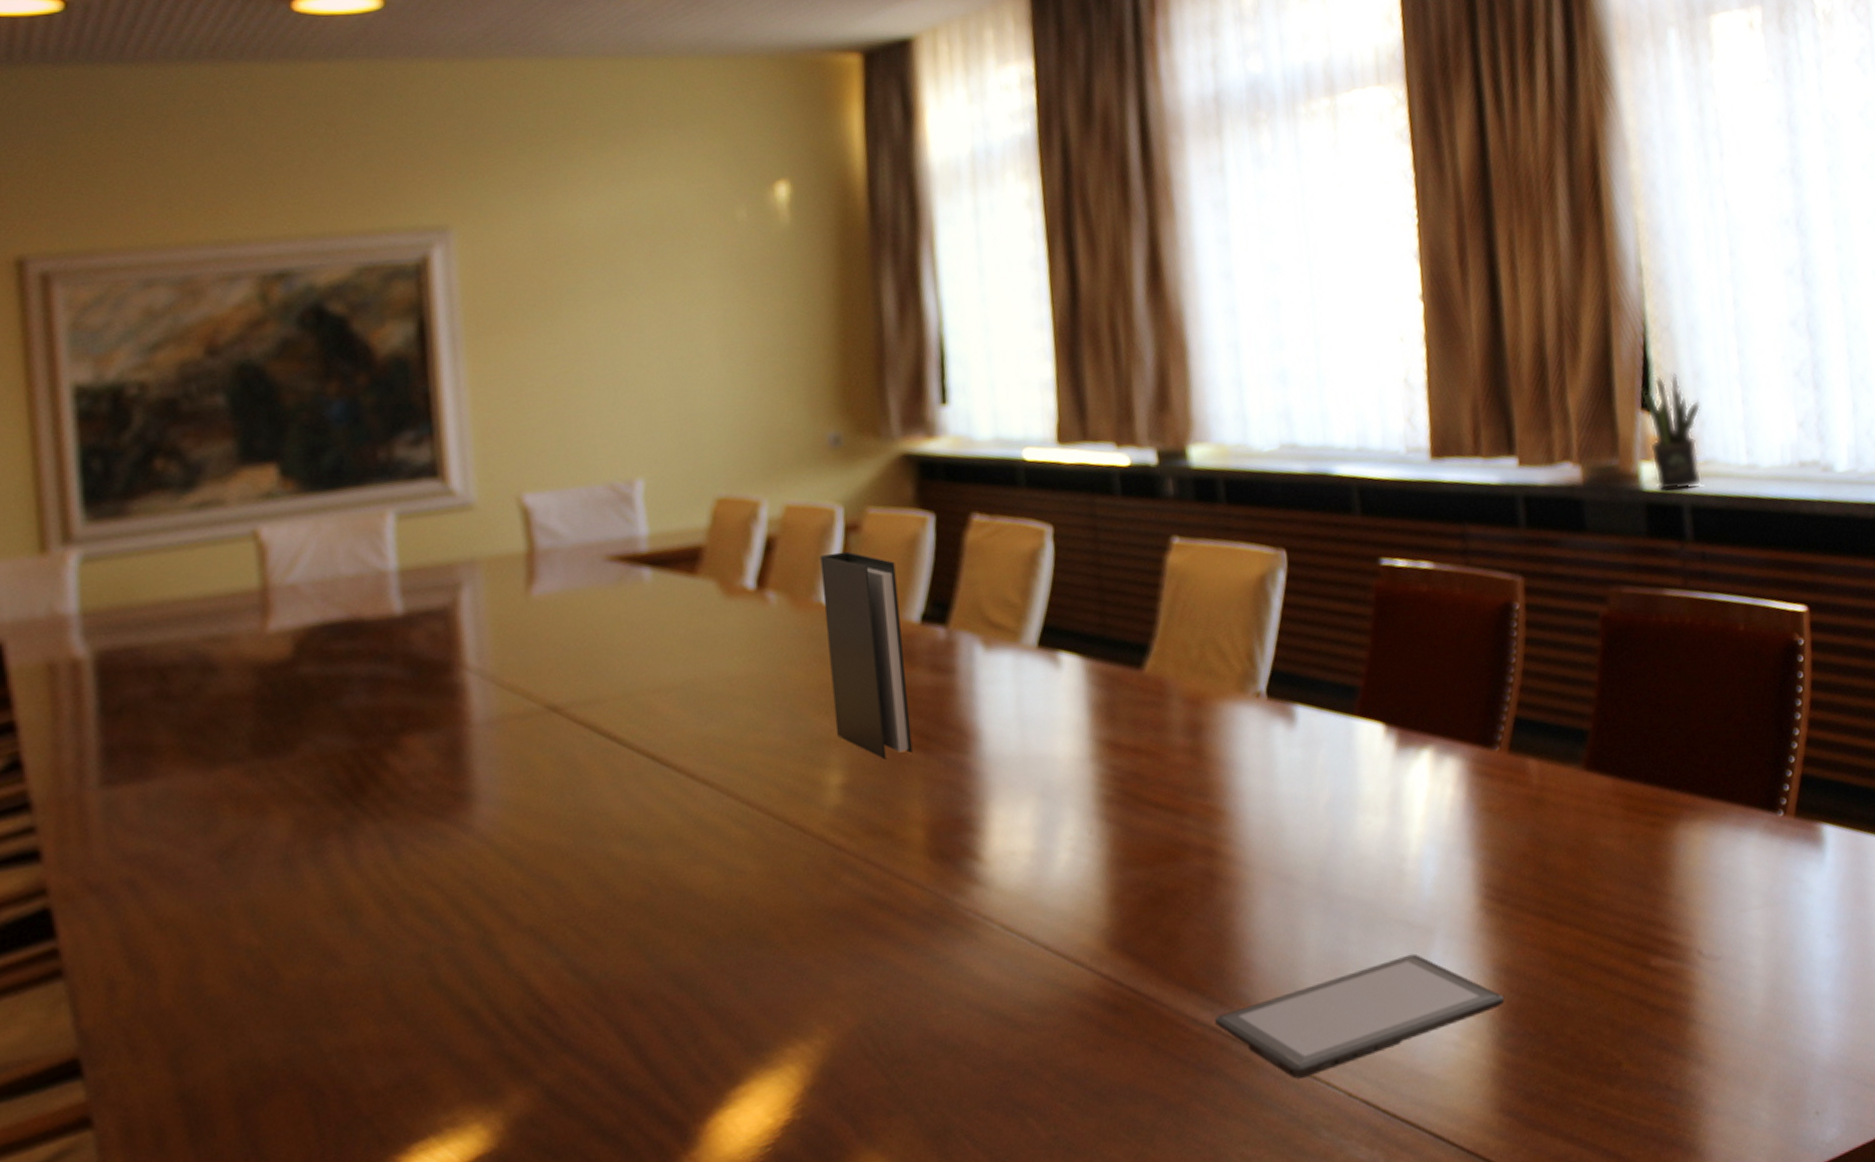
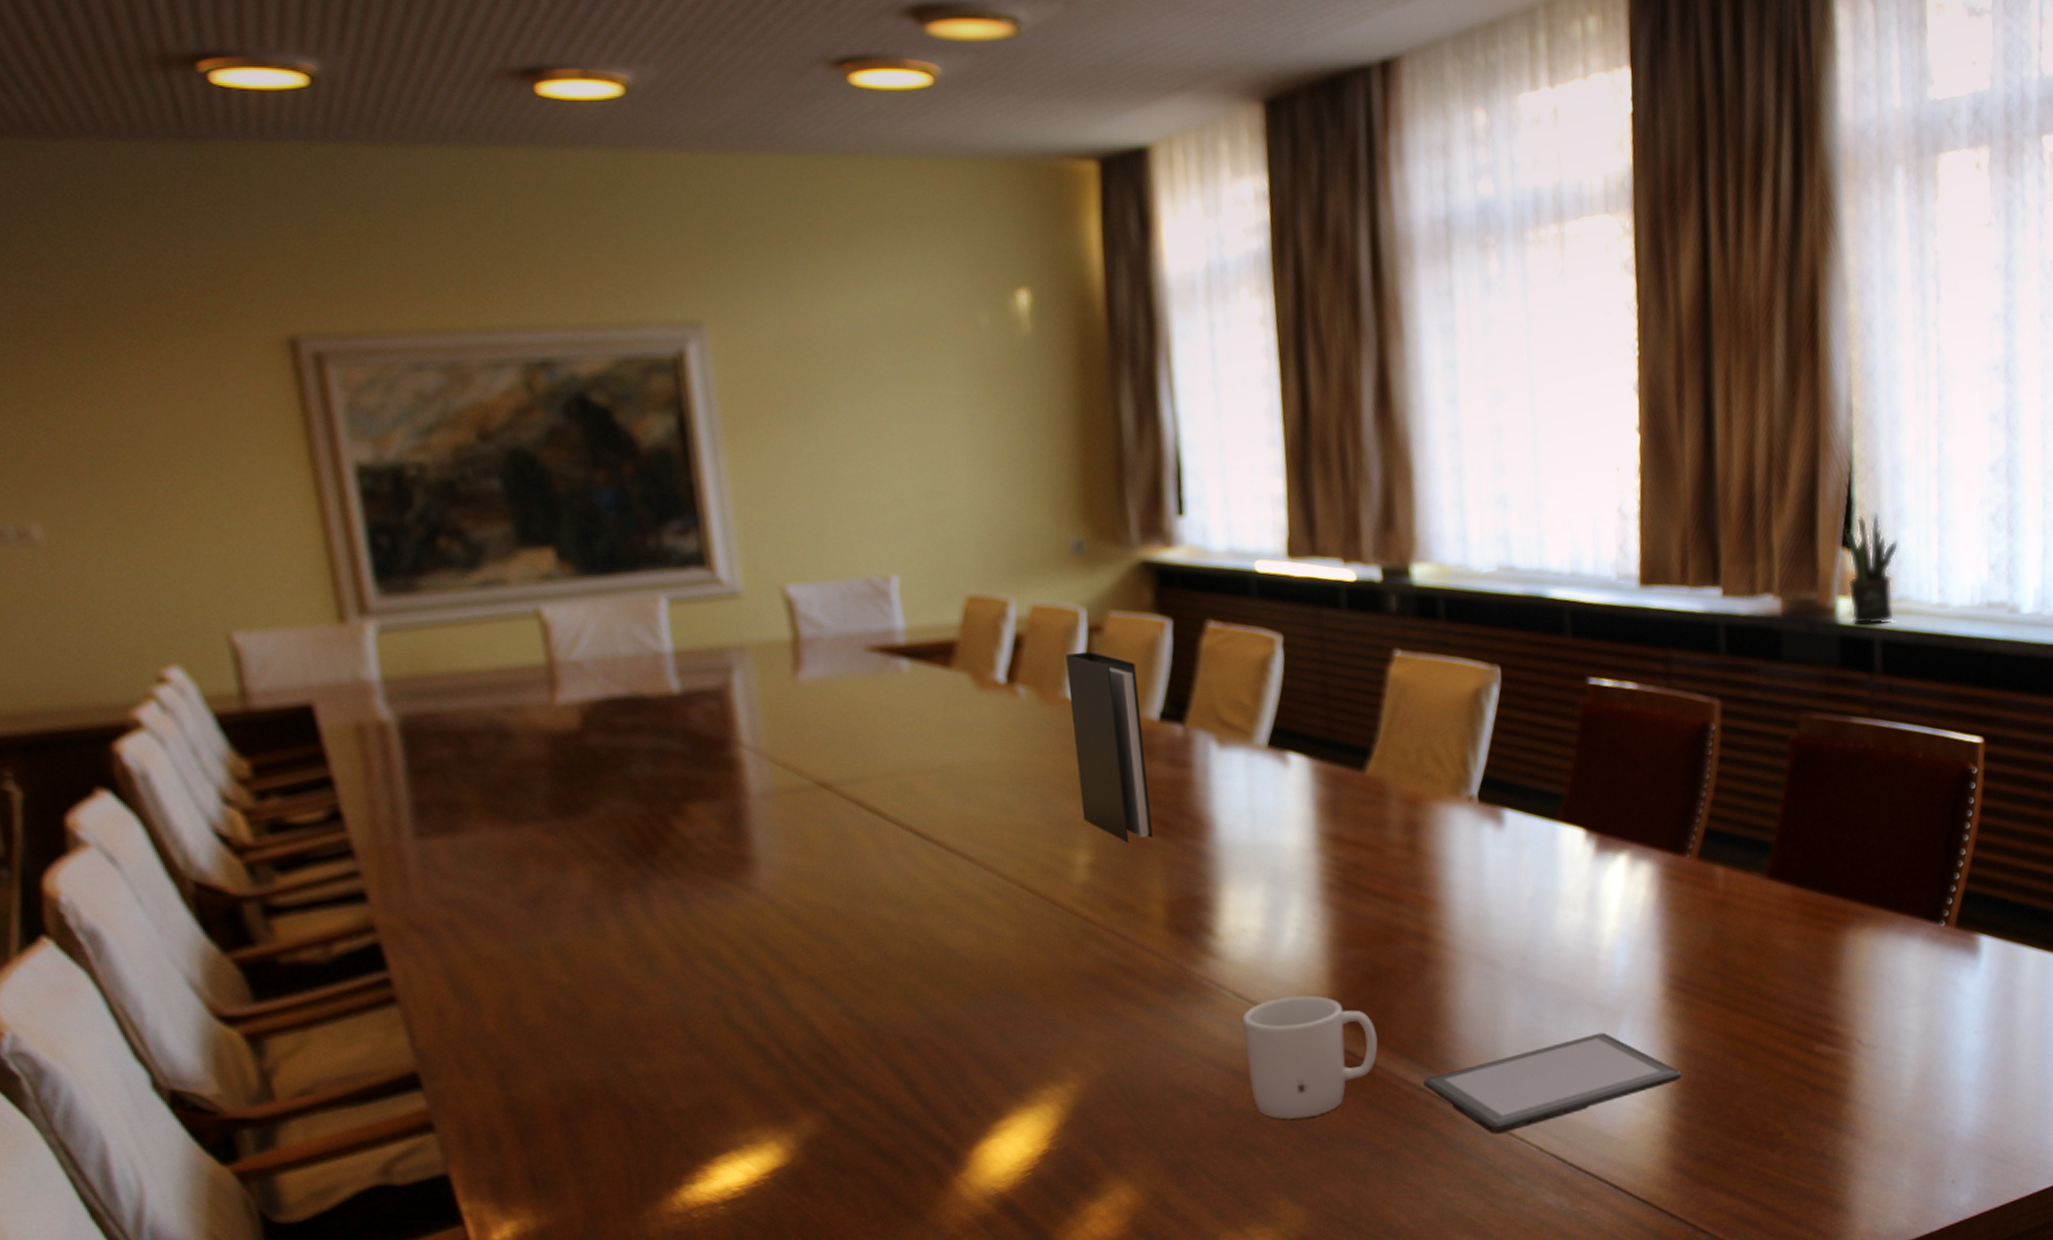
mug: none [1011,924,1163,1072] -> present [1242,995,1378,1120]

